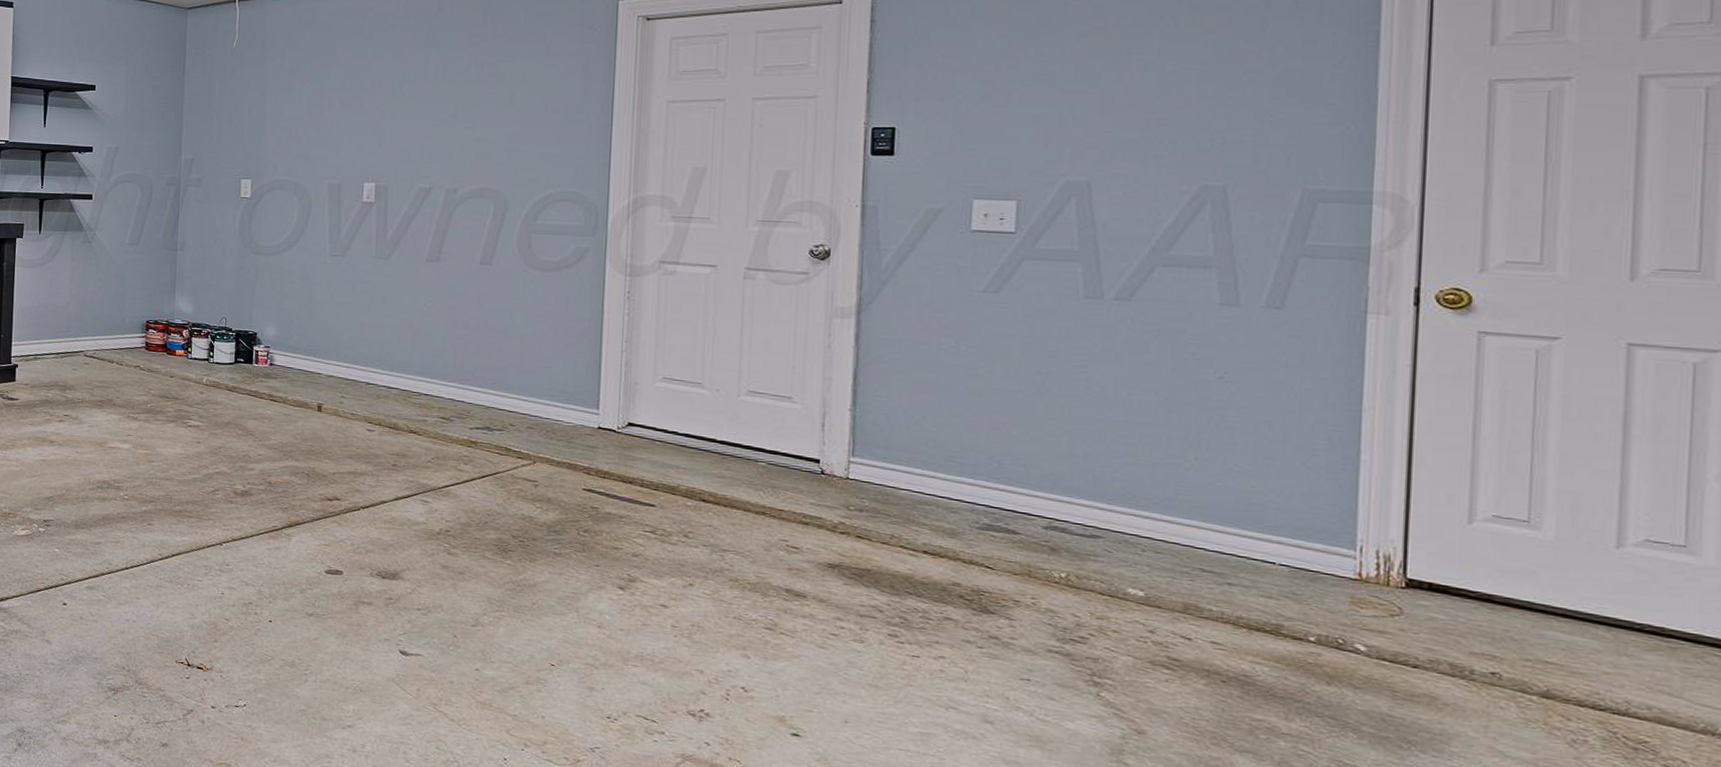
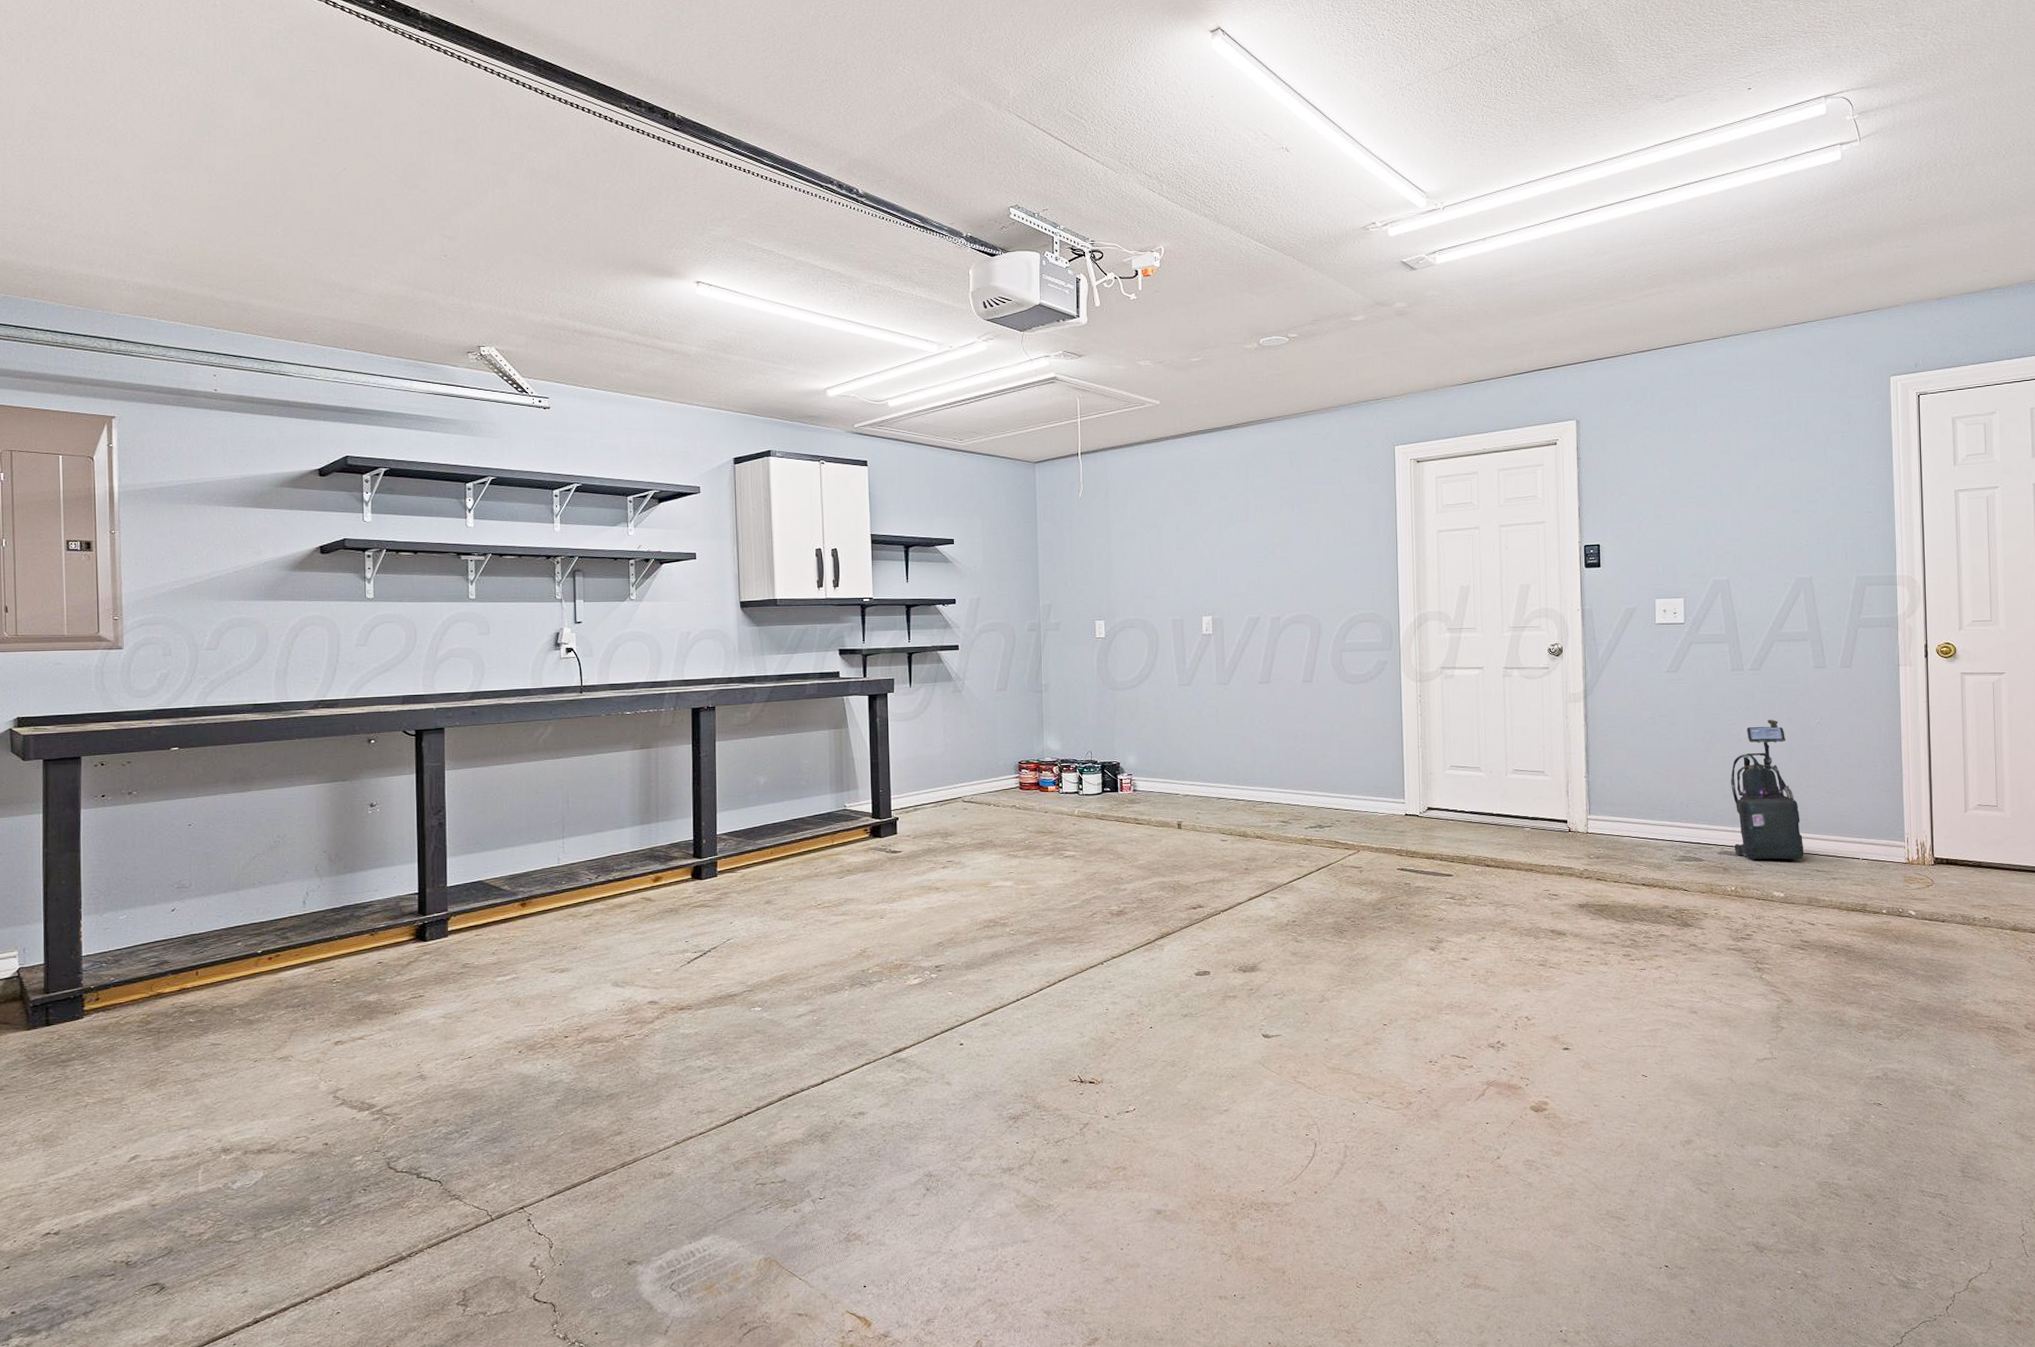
vacuum cleaner: none [1070,365,1183,551] -> present [1731,719,1804,860]

